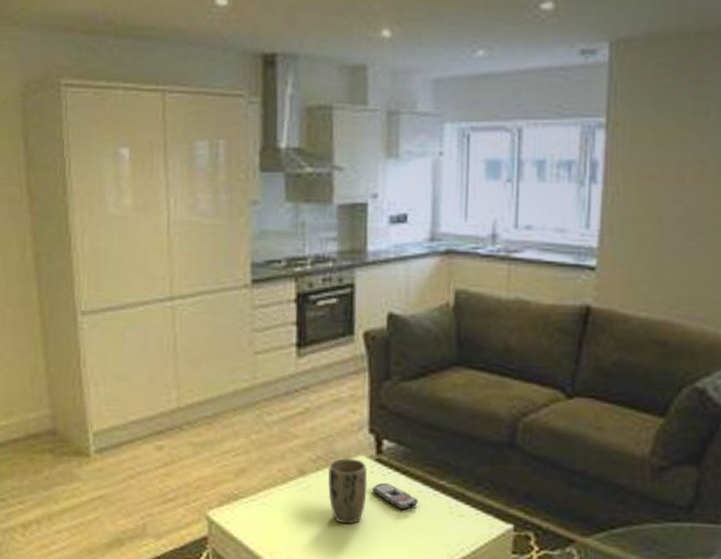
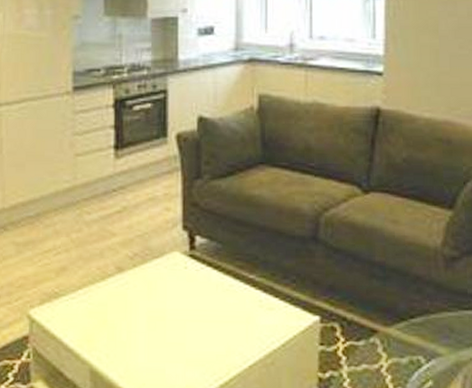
plant pot: present [327,458,368,525] -> none [144,255,182,320]
remote control: present [372,482,418,509] -> none [187,277,230,304]

